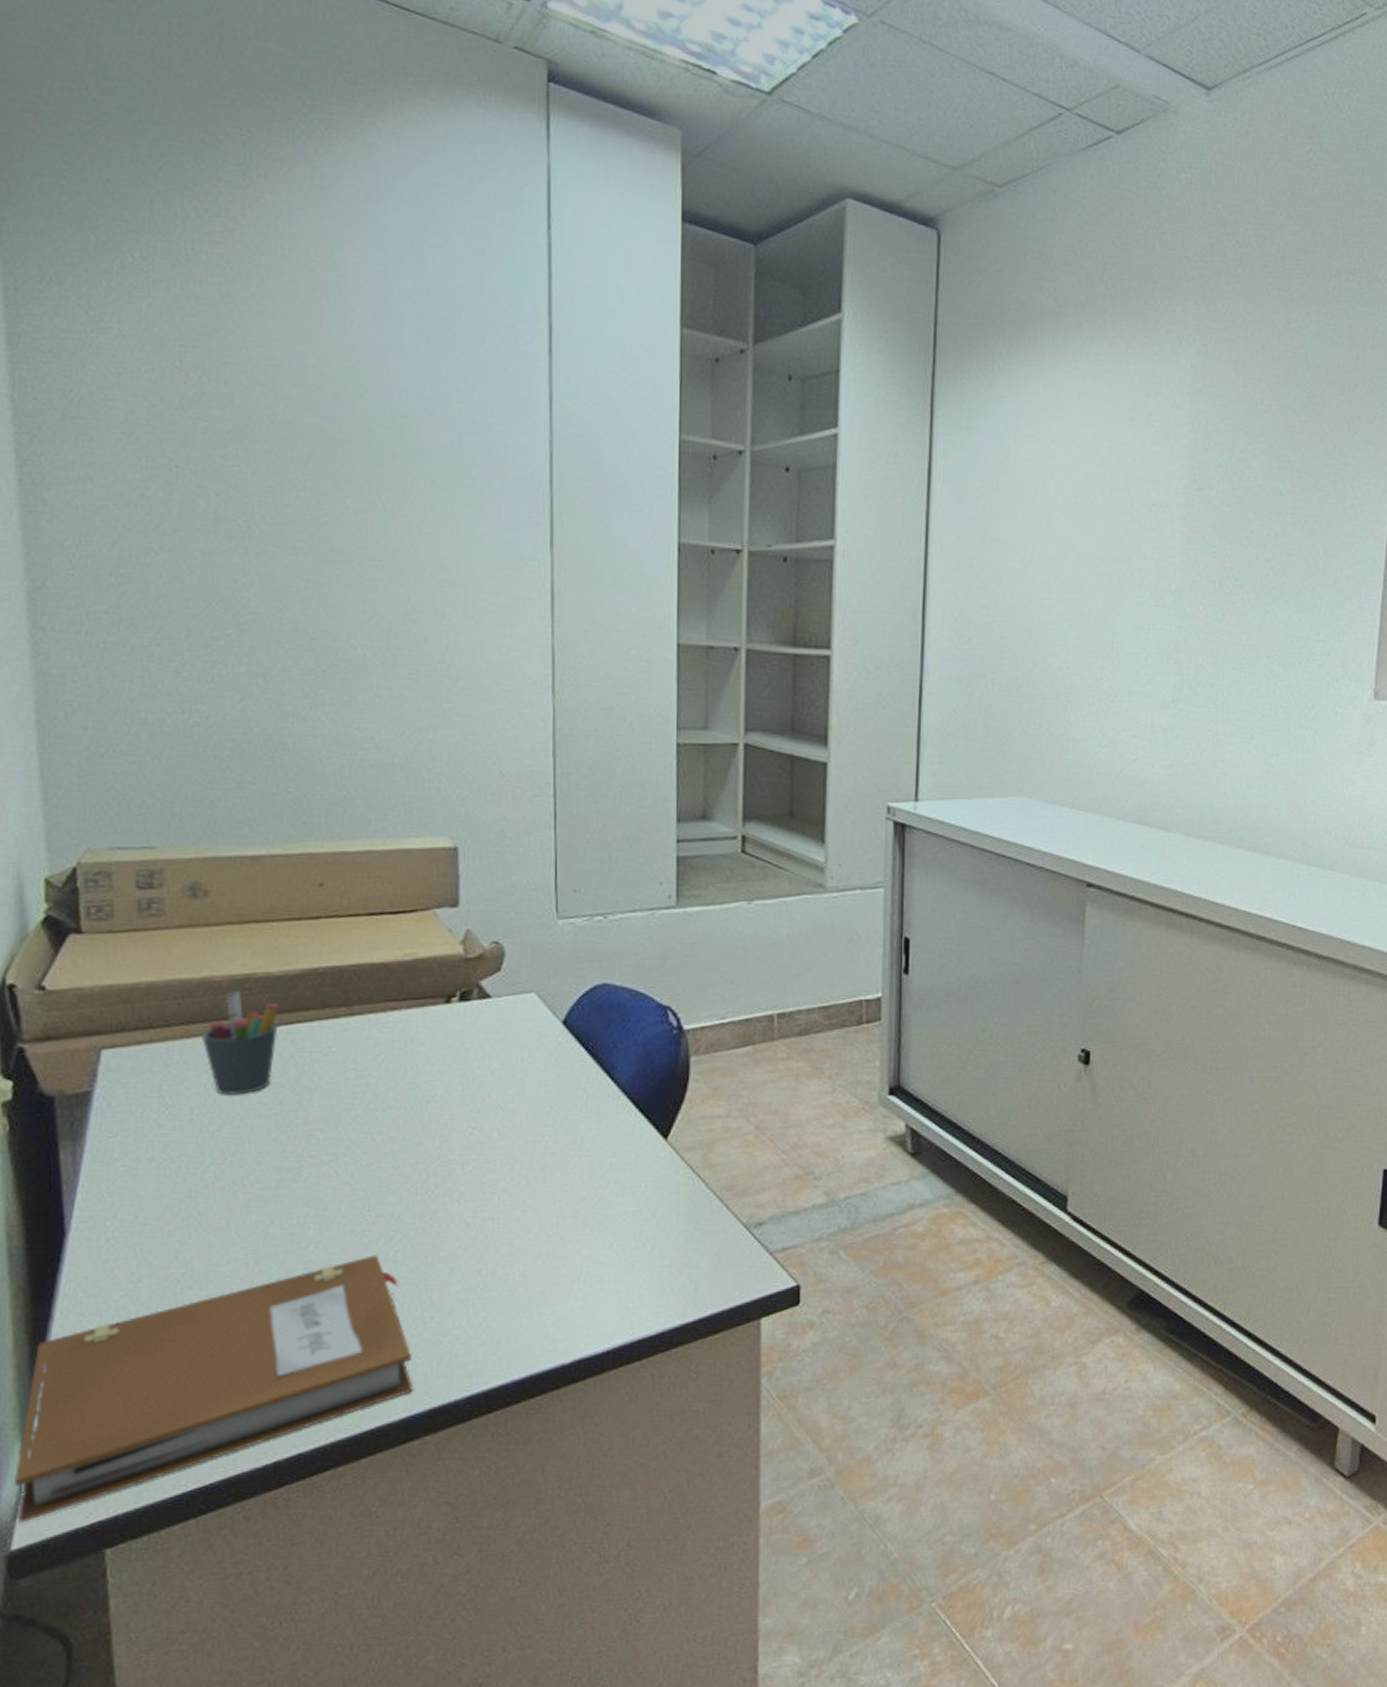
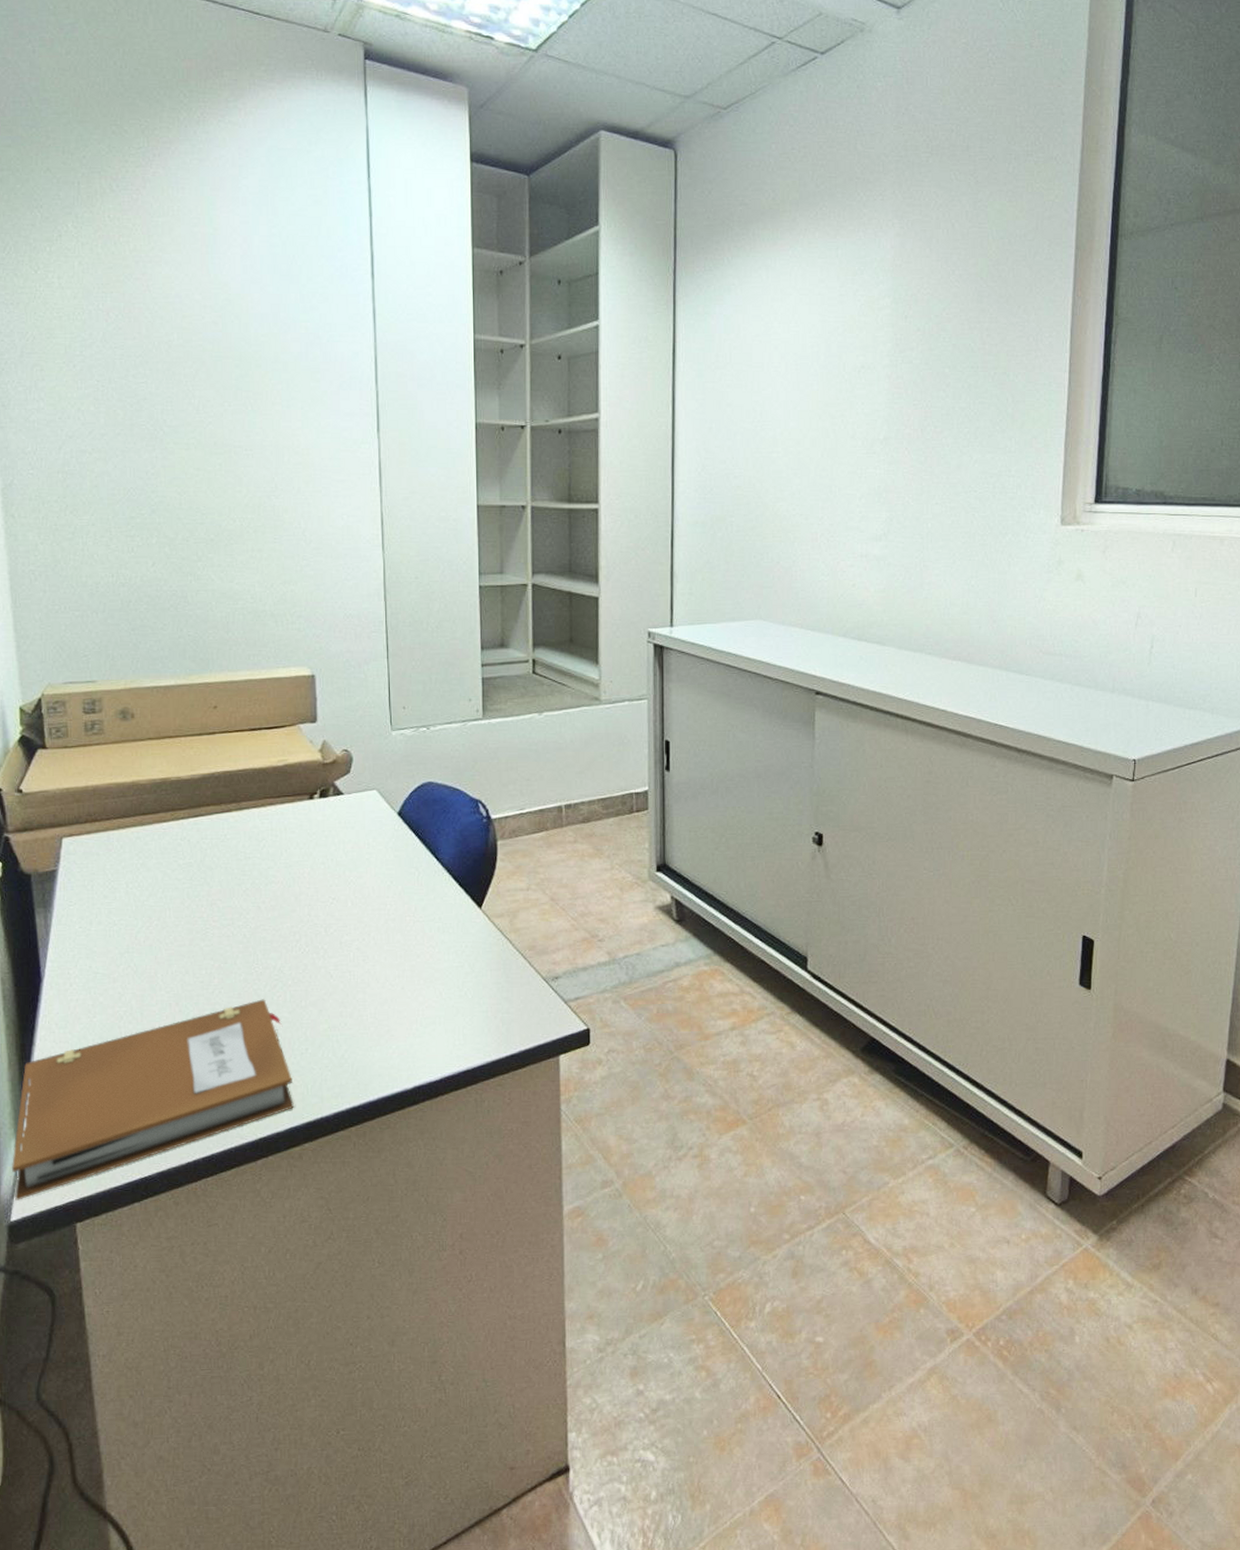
pen holder: present [202,991,281,1095] -> none [133,792,189,873]

